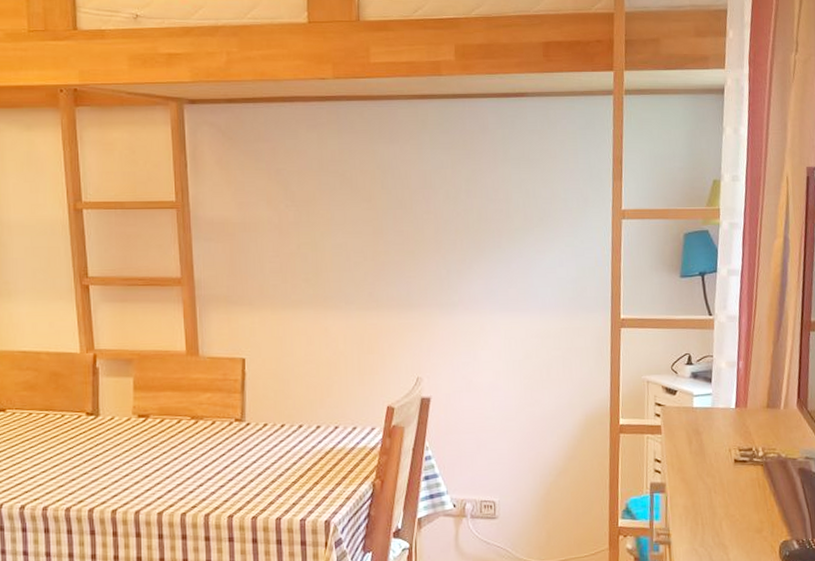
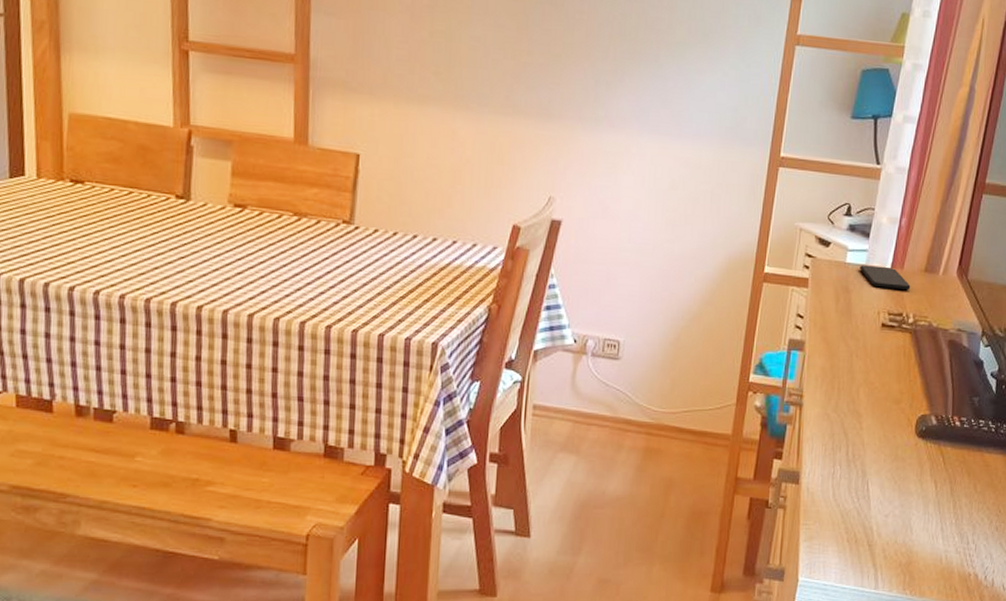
smartphone: none [706,407,756,427] -> present [860,265,911,290]

